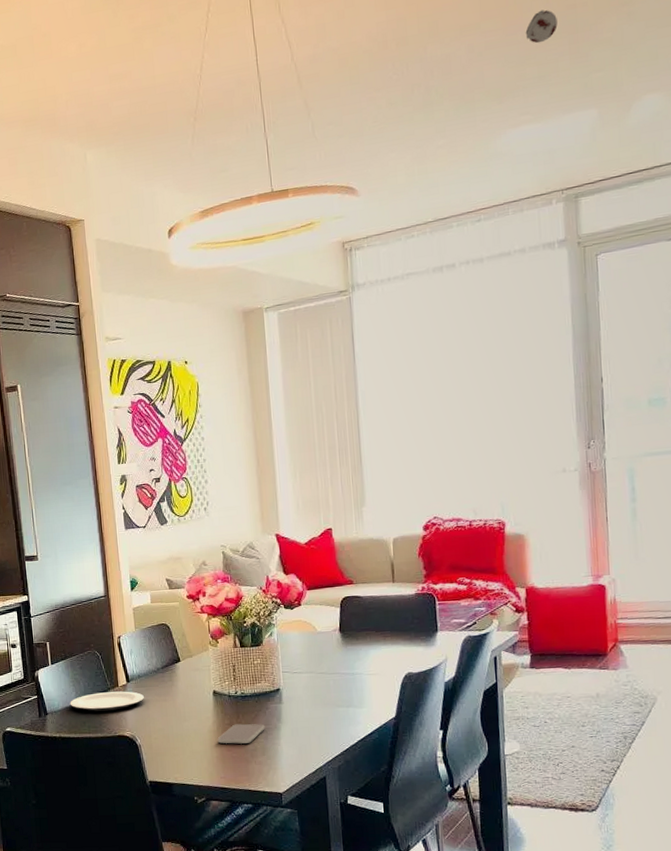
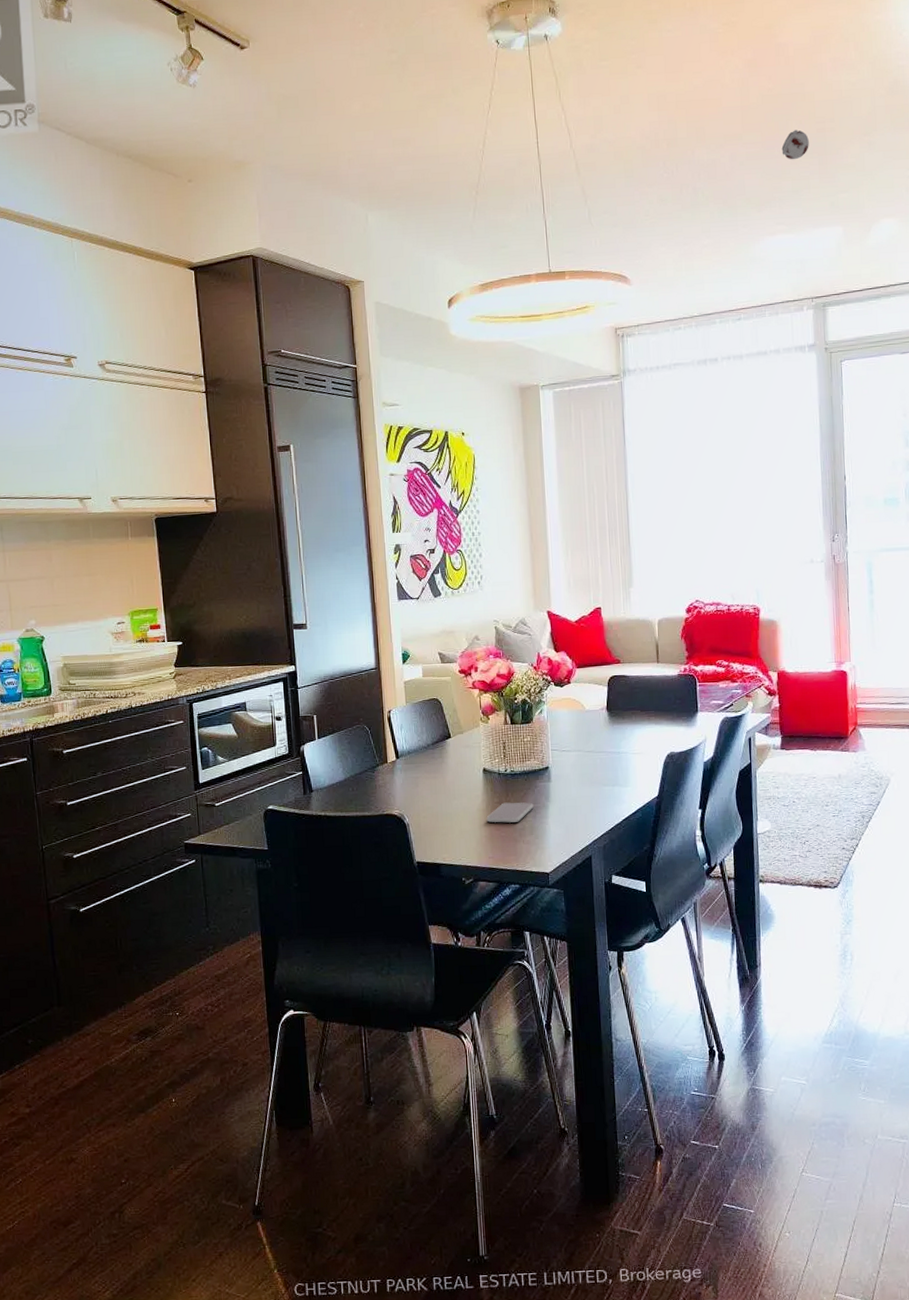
plate: present [70,691,144,712] -> none [336,767,413,789]

